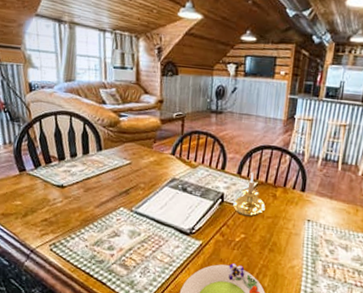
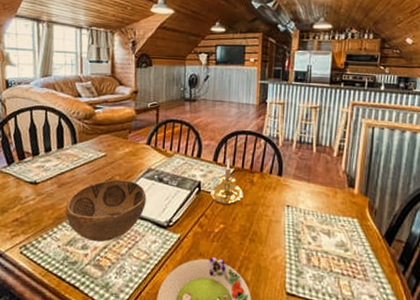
decorative bowl: none [92,187,171,245] -> present [65,179,147,243]

